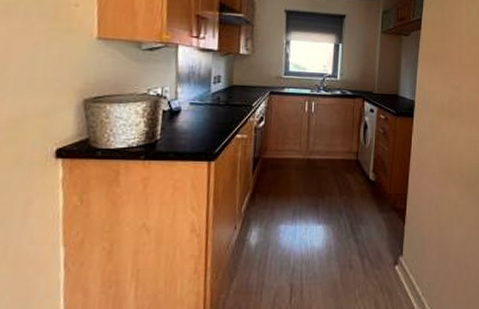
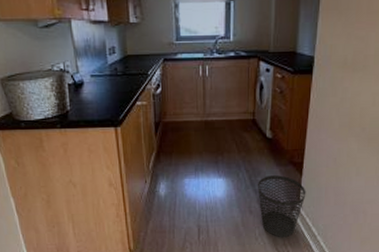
wastebasket: none [358,223,409,299] -> present [257,175,306,237]

